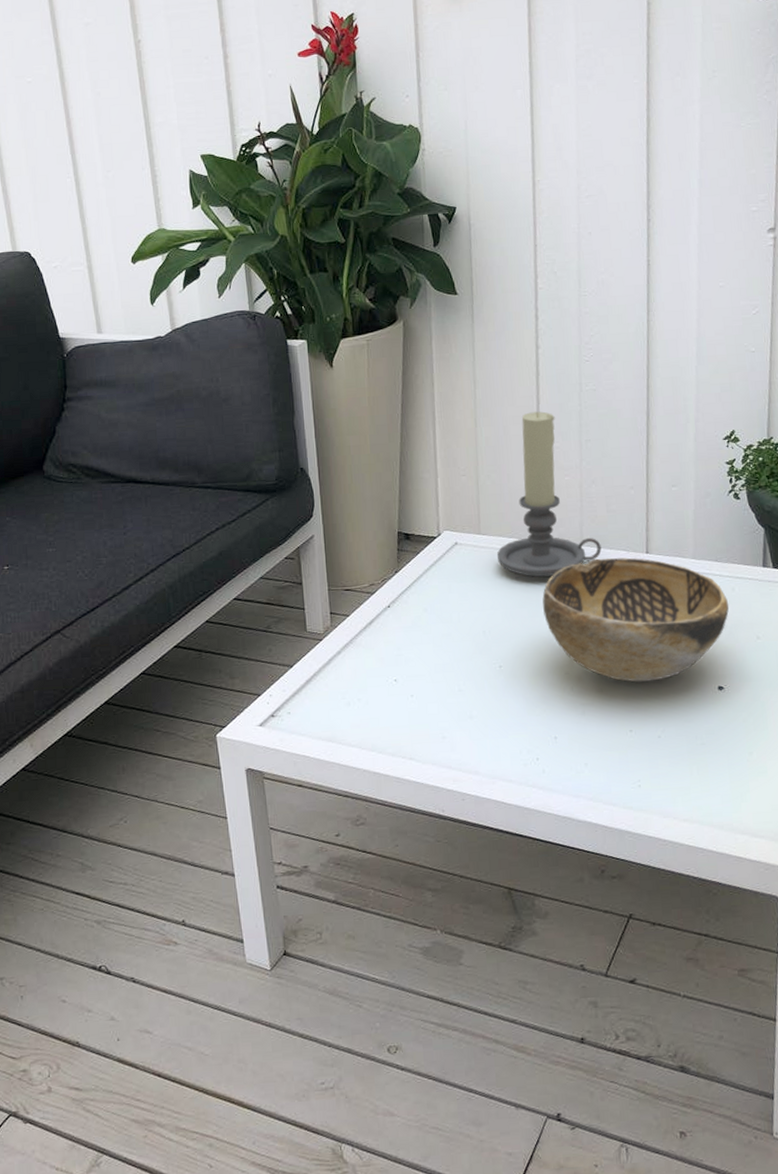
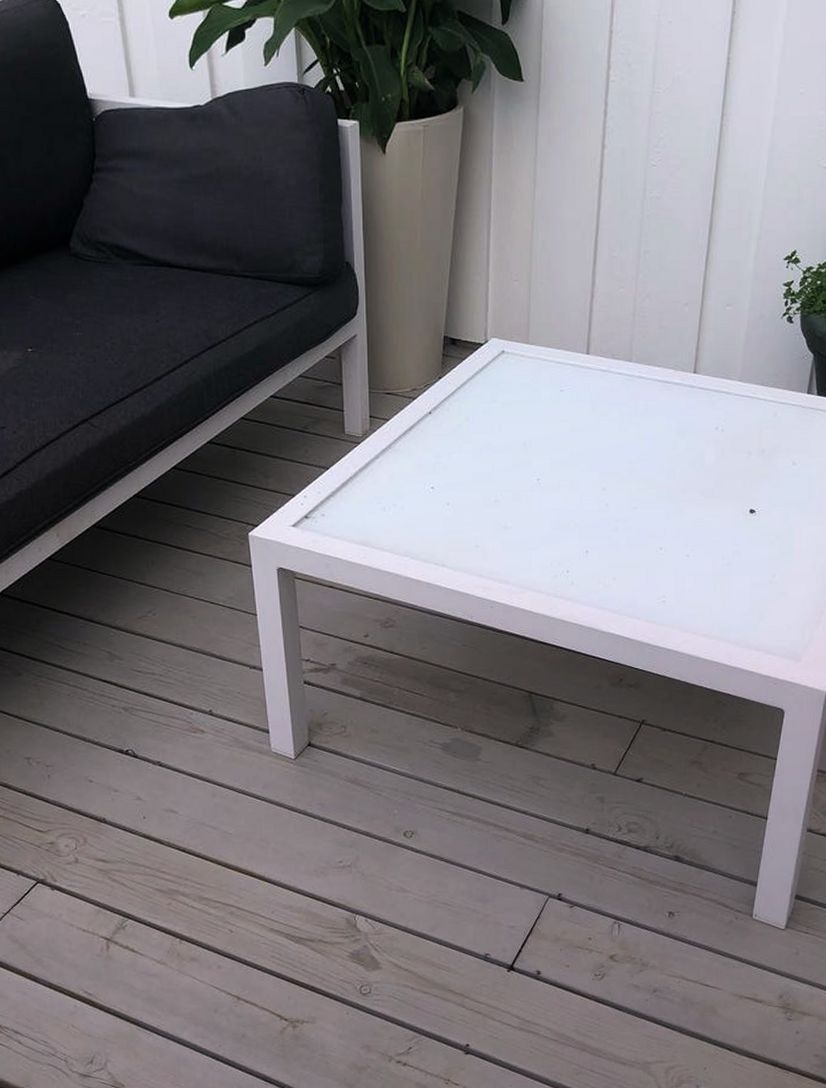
candle holder: present [496,411,602,578] -> none [543,217,650,392]
decorative bowl: present [542,557,729,682] -> none [586,375,770,502]

